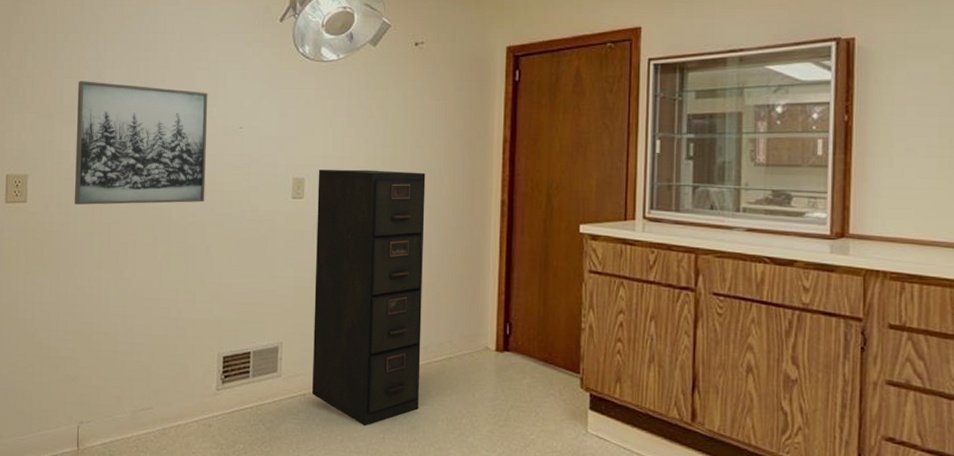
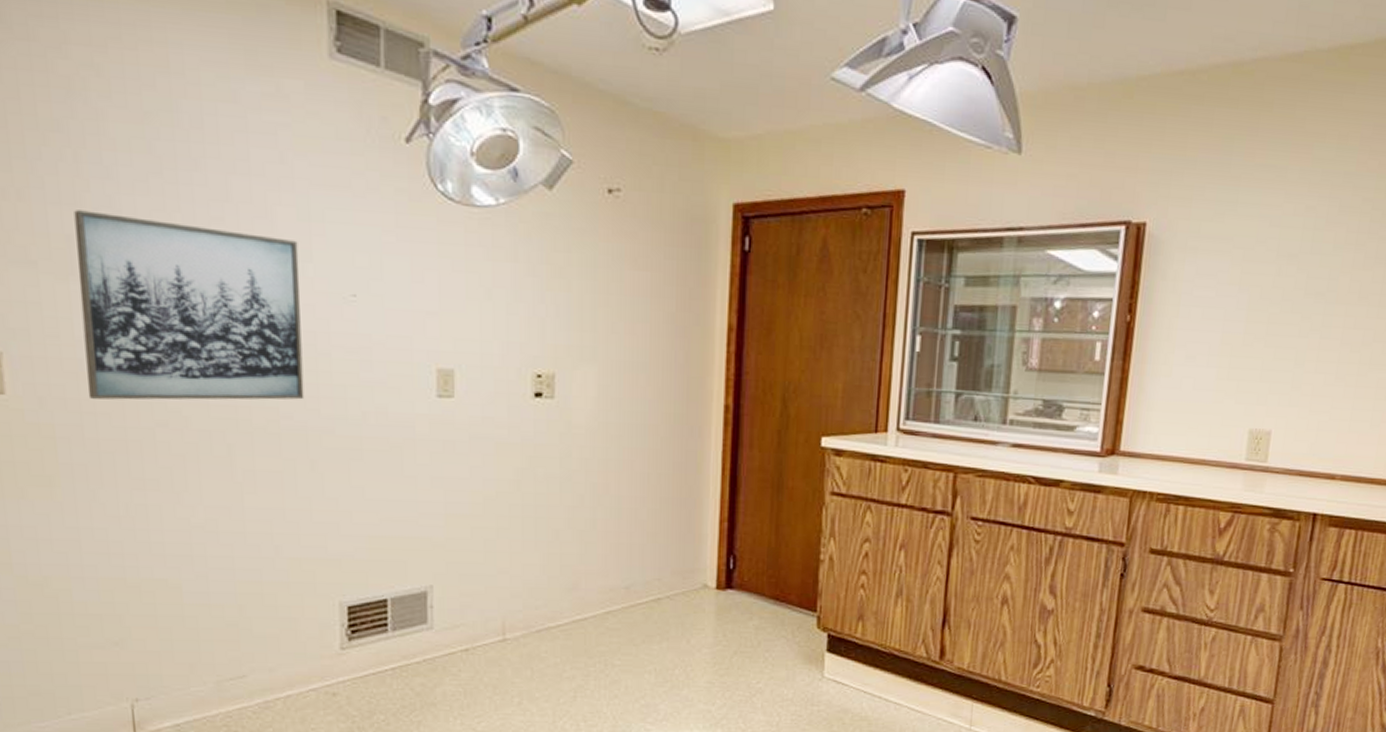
filing cabinet: present [311,169,426,426] -> none [474,358,625,684]

